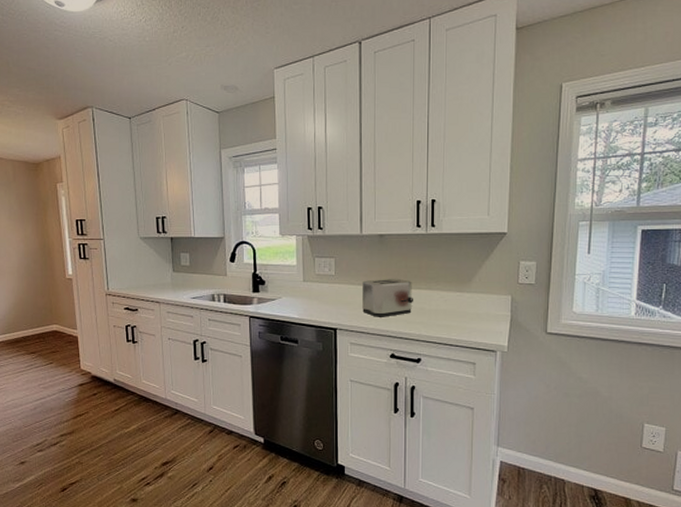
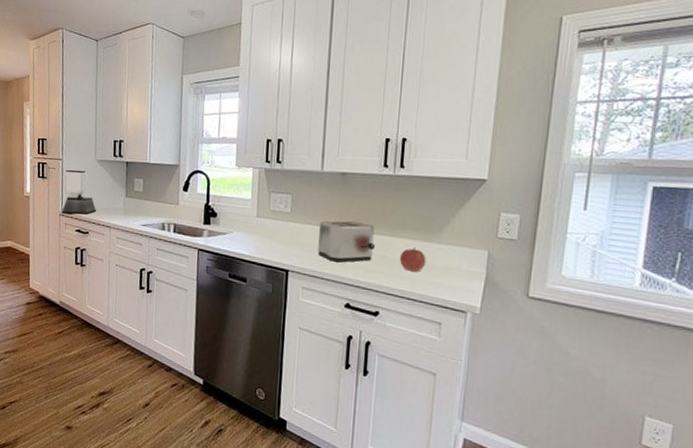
blender: none [108,248,145,294] -> present [62,169,97,216]
fruit: none [435,297,459,320] -> present [399,247,426,272]

